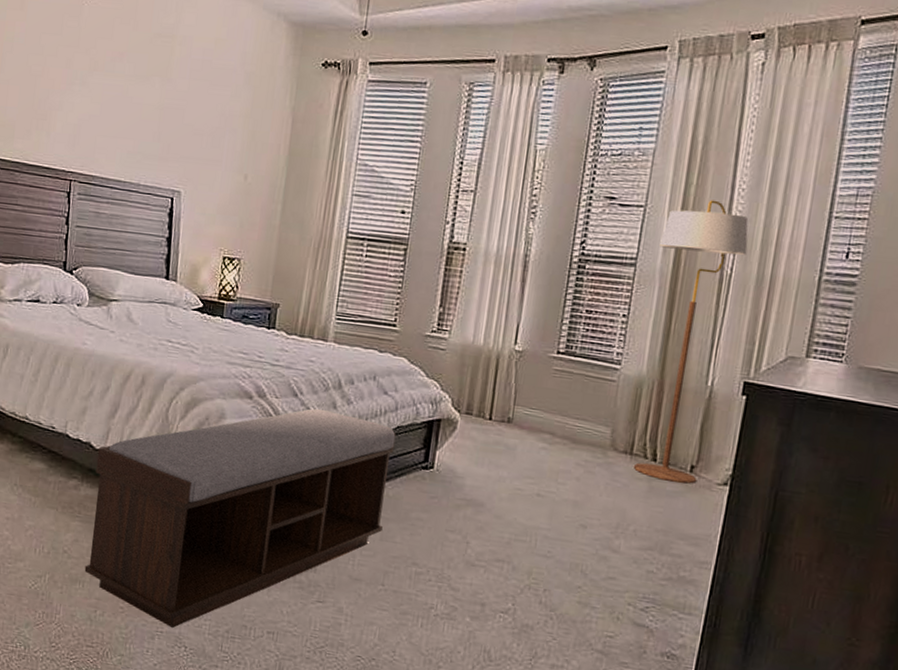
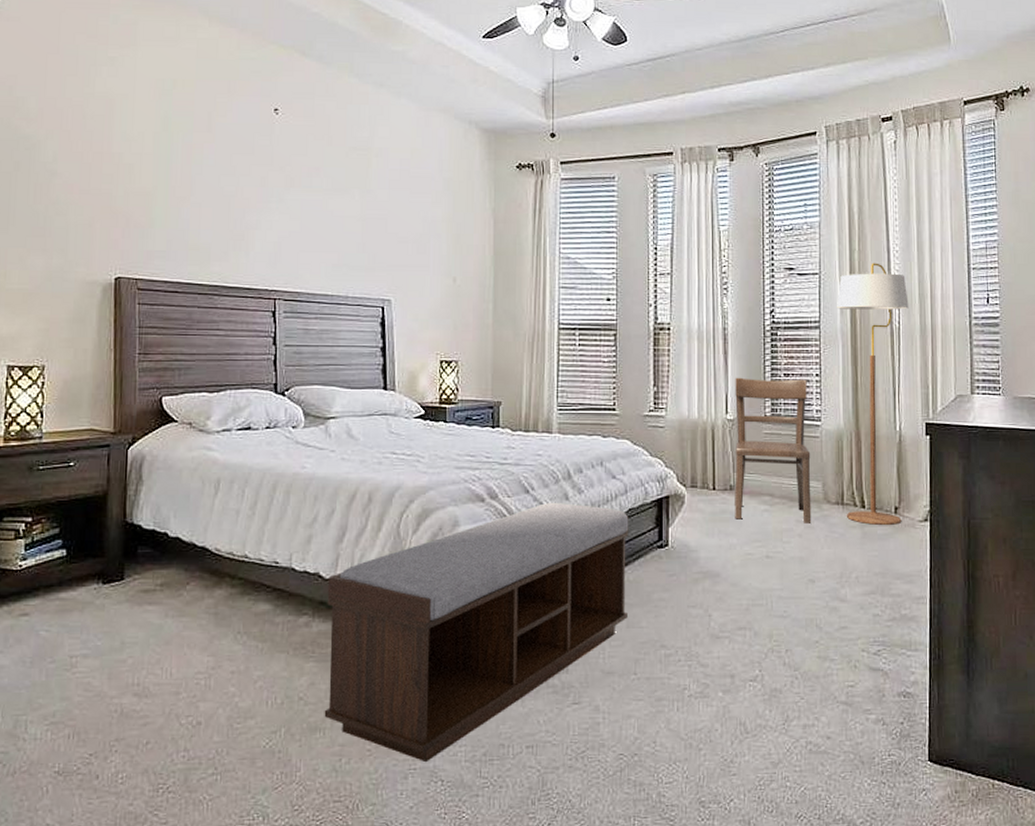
chair: none [508,307,612,469] -> present [735,377,812,523]

